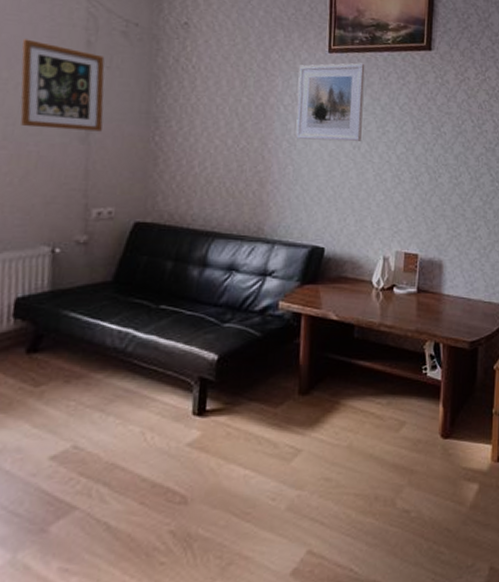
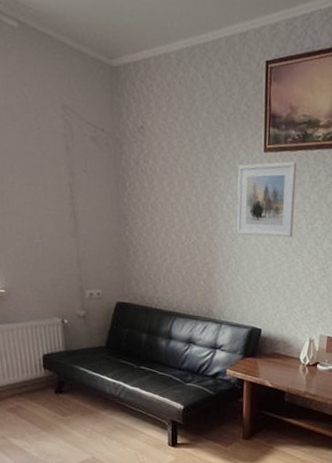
wall art: present [20,39,105,132] -> none [19,146,86,227]

